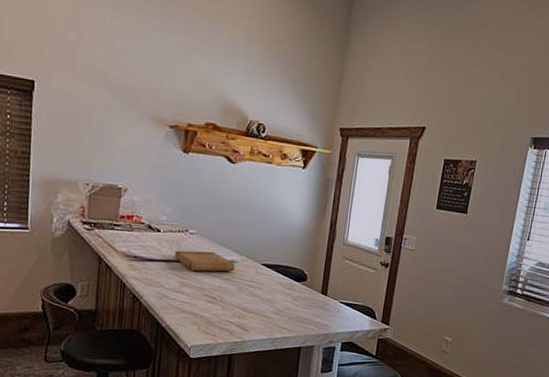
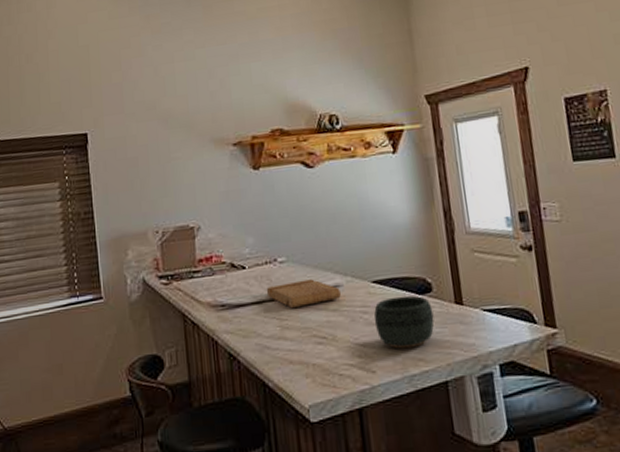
bowl: none [256,279,304,319] -> present [374,295,435,349]

